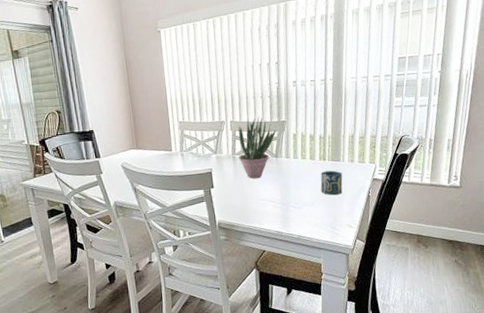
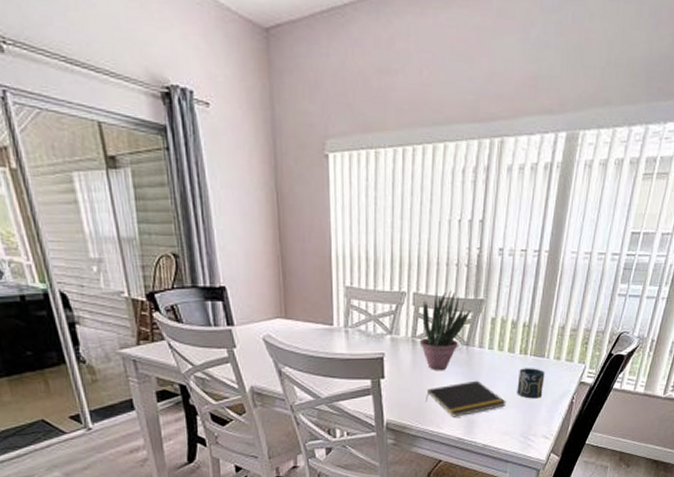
notepad: none [248,184,313,215] -> present [426,380,506,417]

